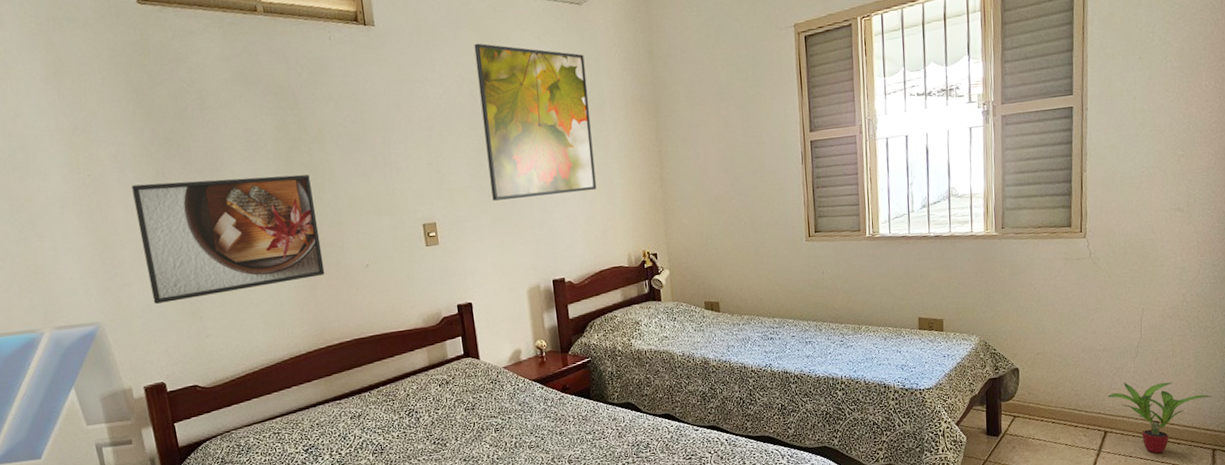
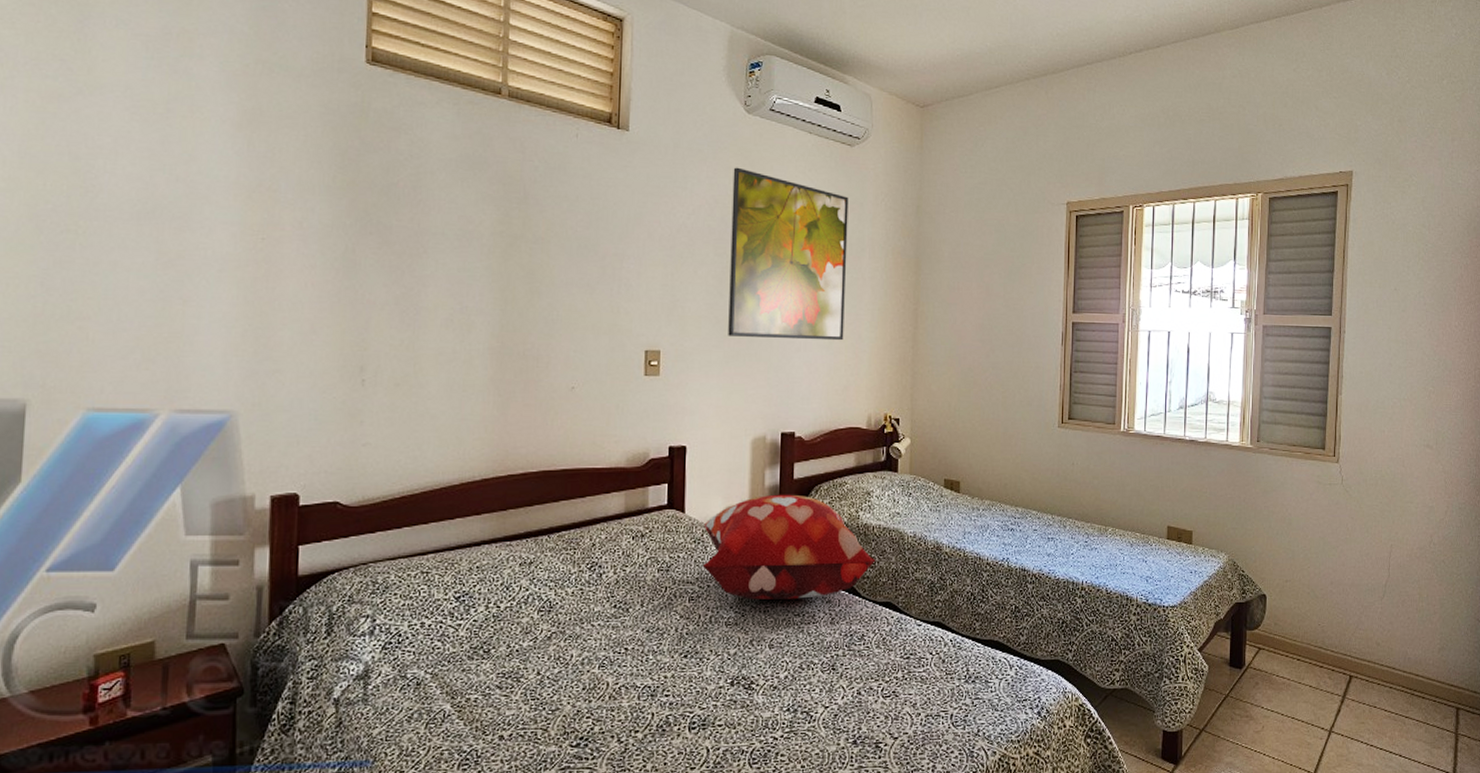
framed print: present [132,174,325,304] -> none [307,258,525,399]
decorative pillow: none [497,332,653,425] -> present [702,494,877,600]
potted plant: present [1108,382,1213,454] -> none [1354,623,1457,707]

